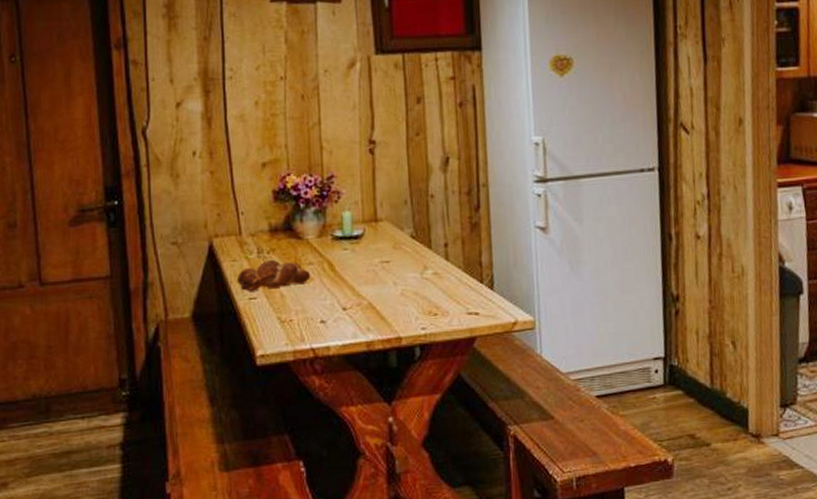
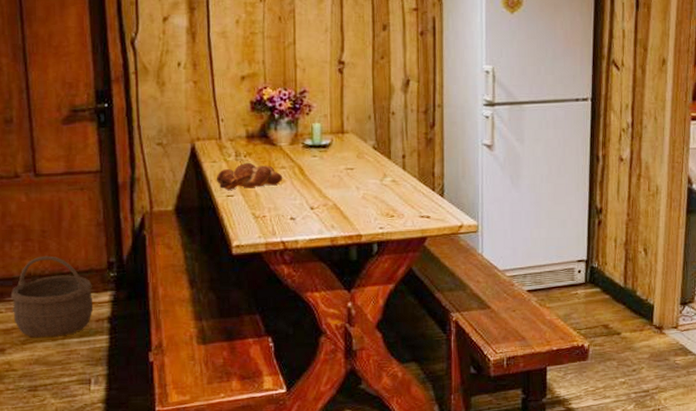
wicker basket: none [14,374,104,469] -> present [10,255,94,338]

